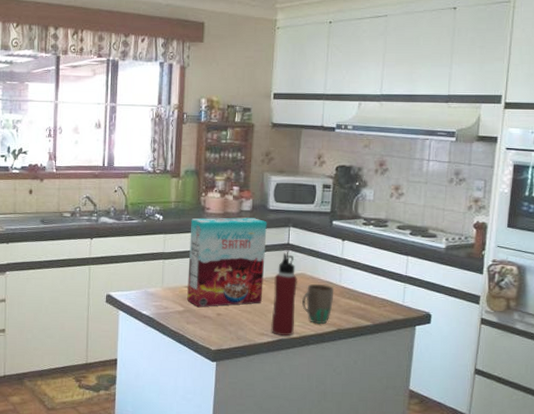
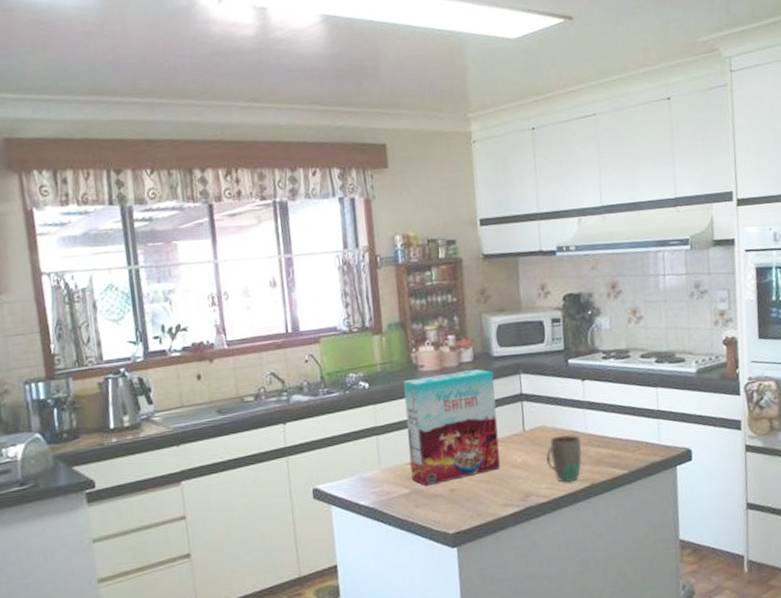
water bottle: present [271,253,297,336] -> none [511,405,542,503]

